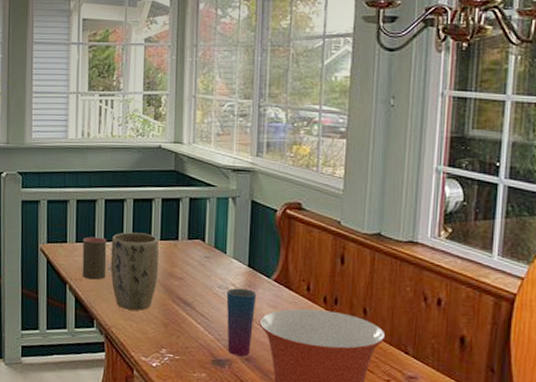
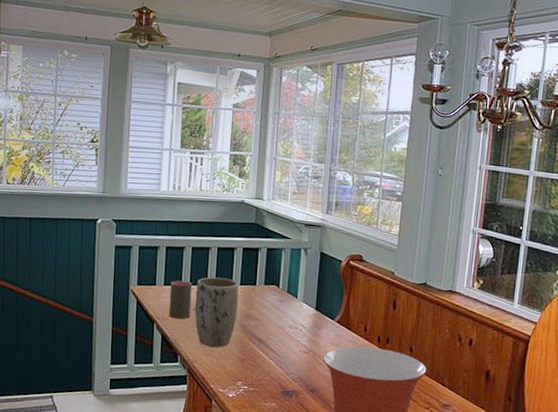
cup: present [226,288,257,356] -> none [295,328,322,388]

